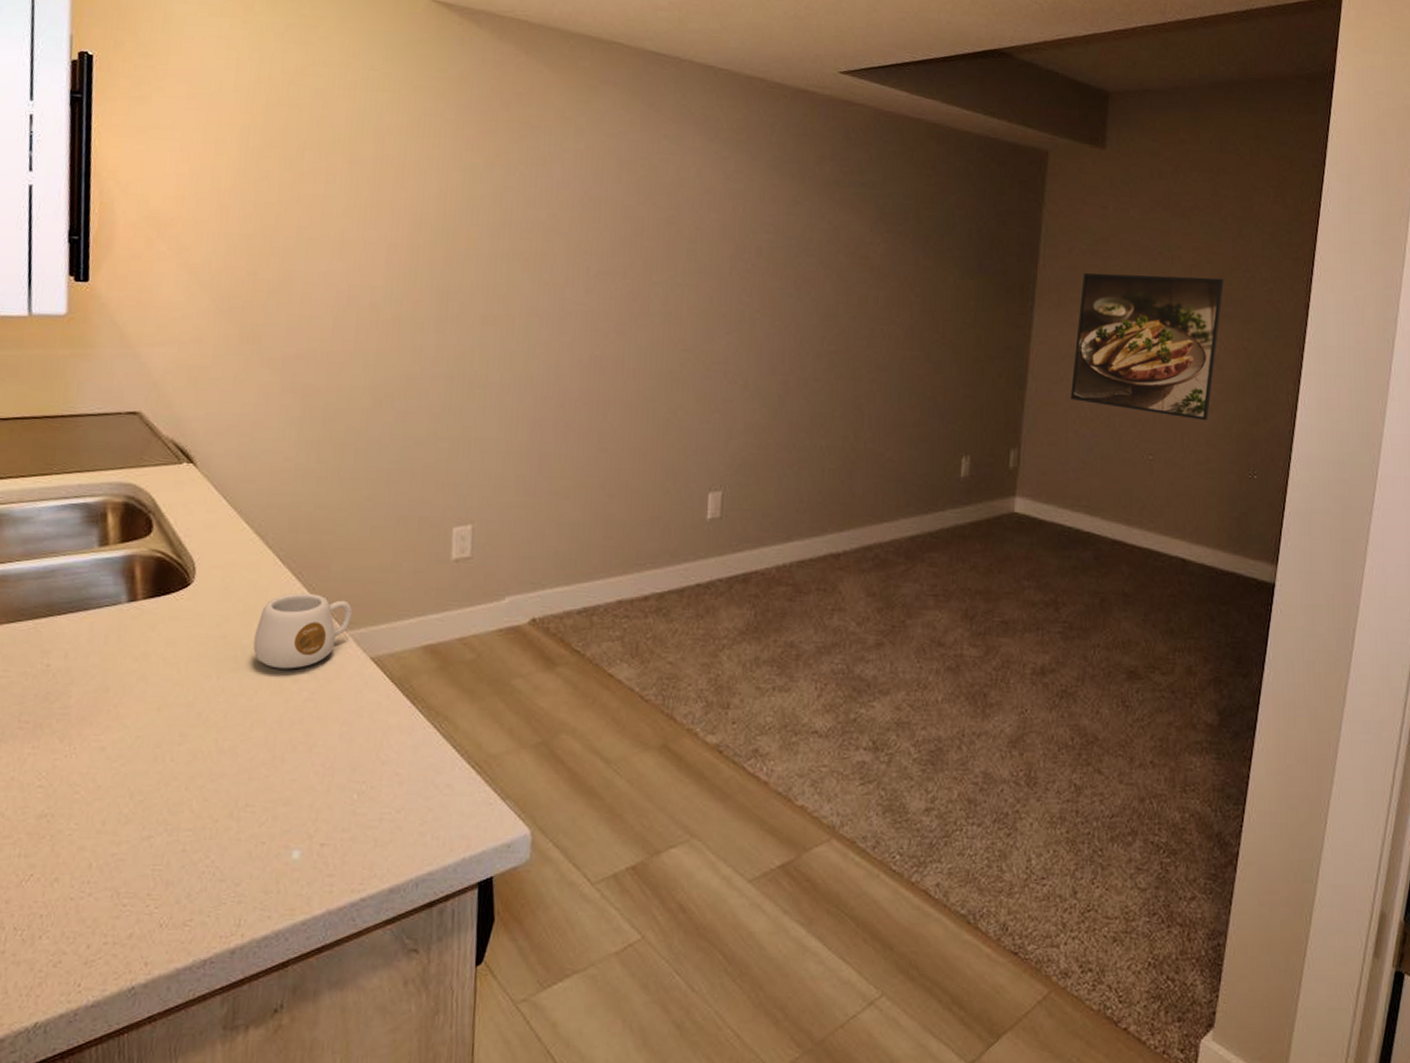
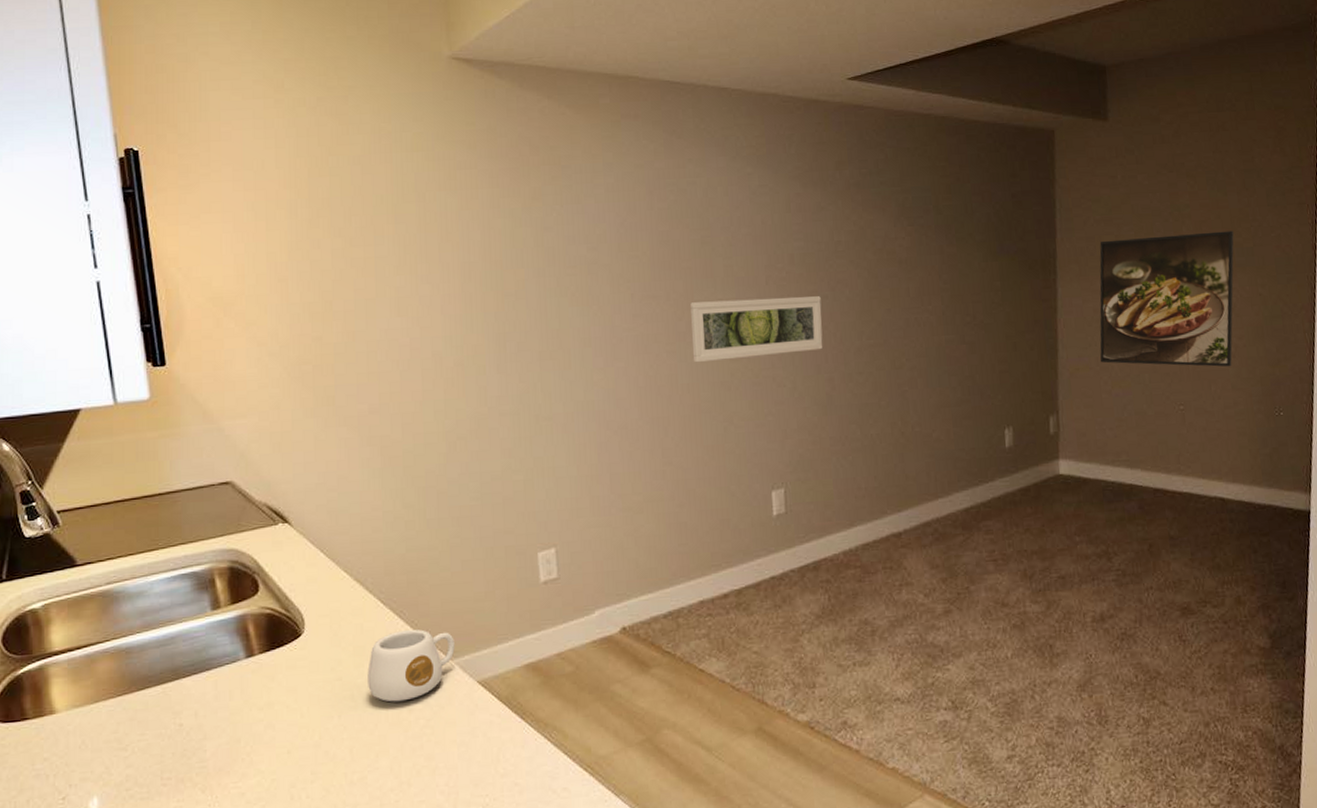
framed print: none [642,284,785,350] -> present [690,296,823,363]

